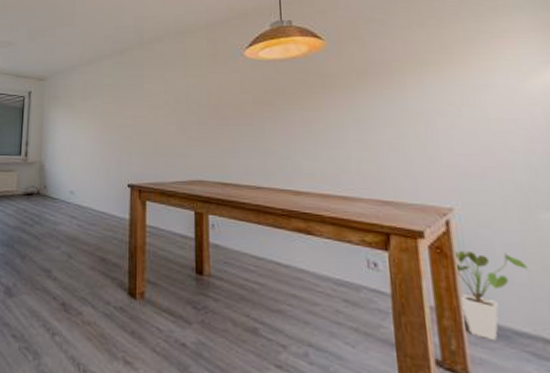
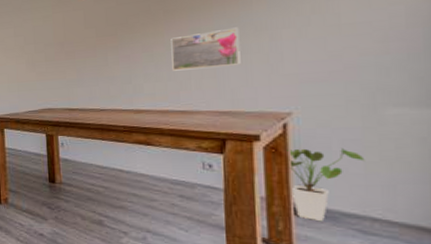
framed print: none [329,110,400,151] -> present [171,27,241,71]

